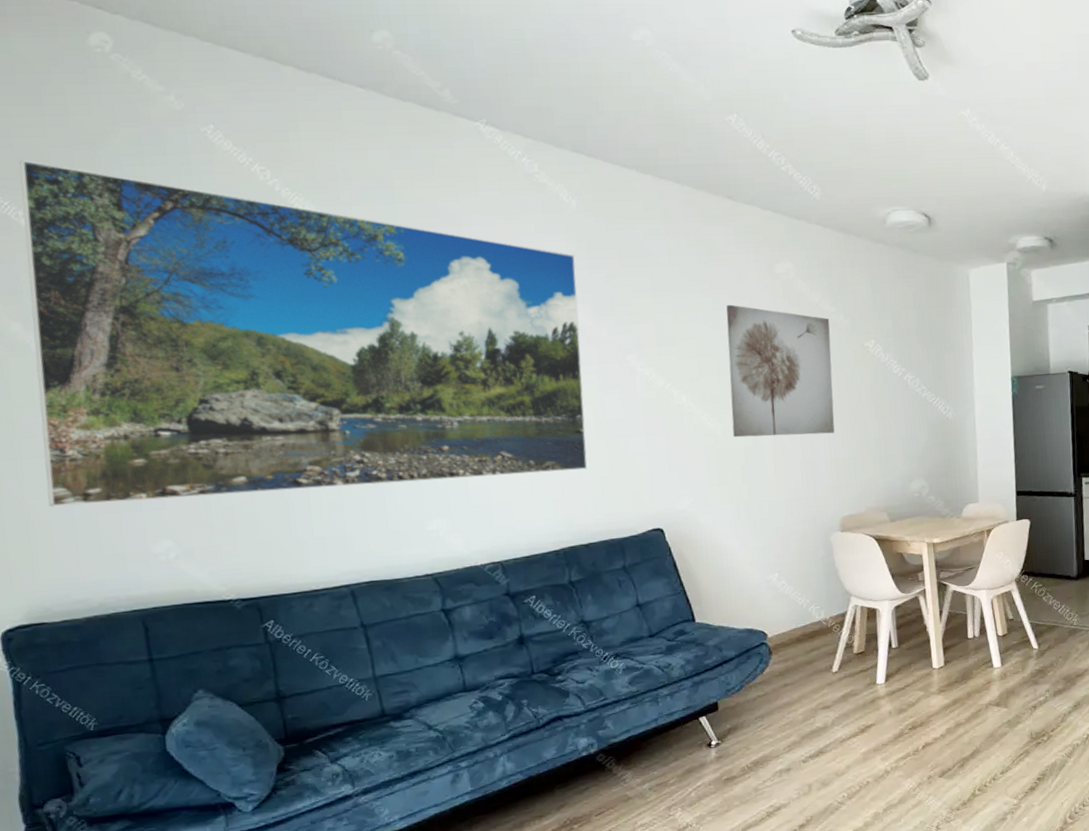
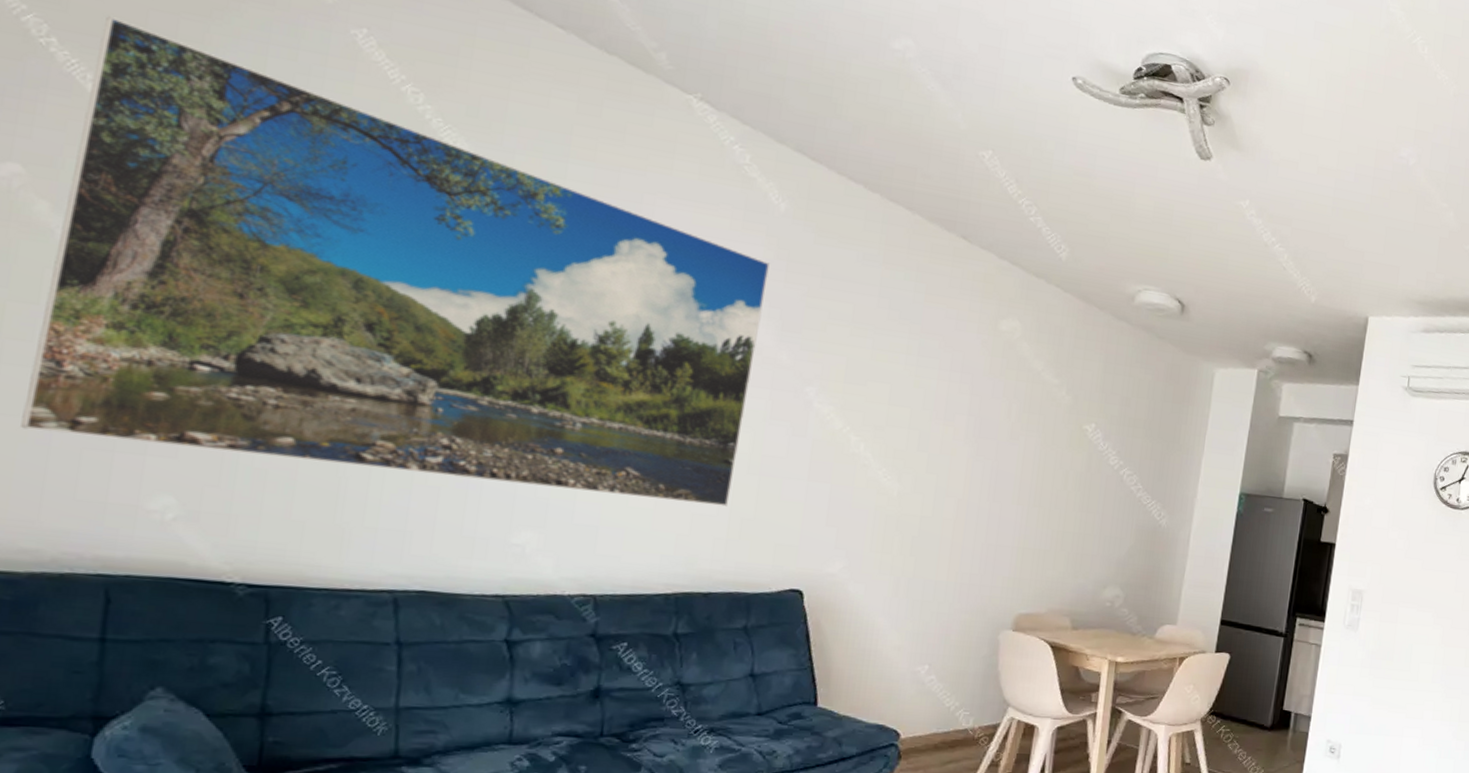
wall art: present [726,304,835,438] -> none [910,353,1050,518]

